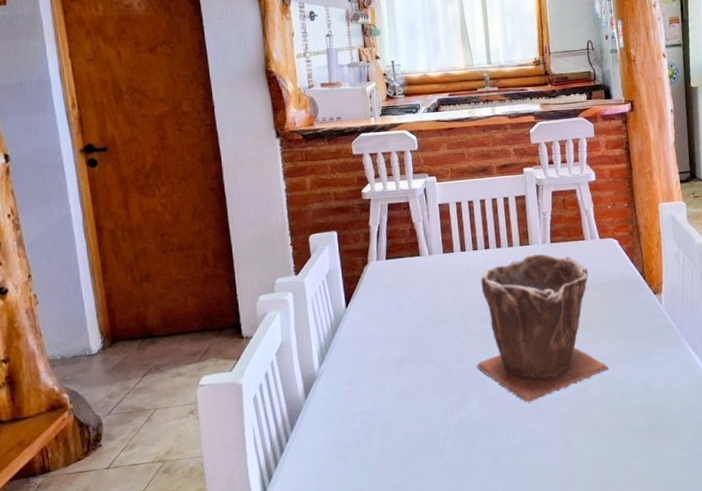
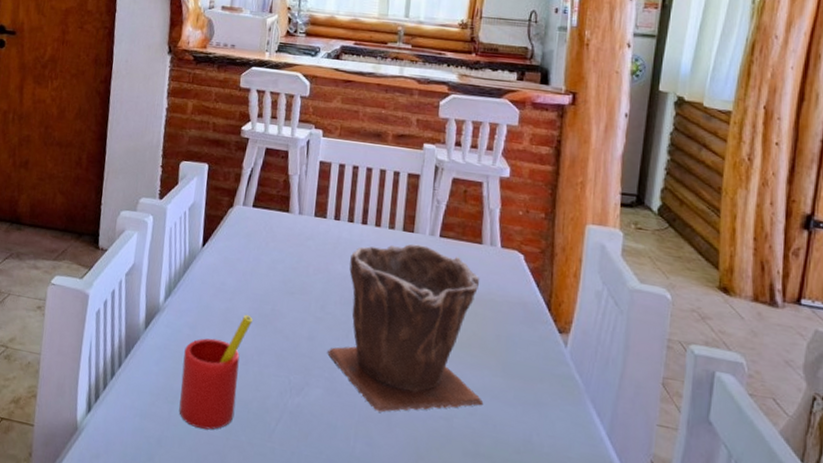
straw: none [348,356,406,472] -> present [179,314,253,430]

